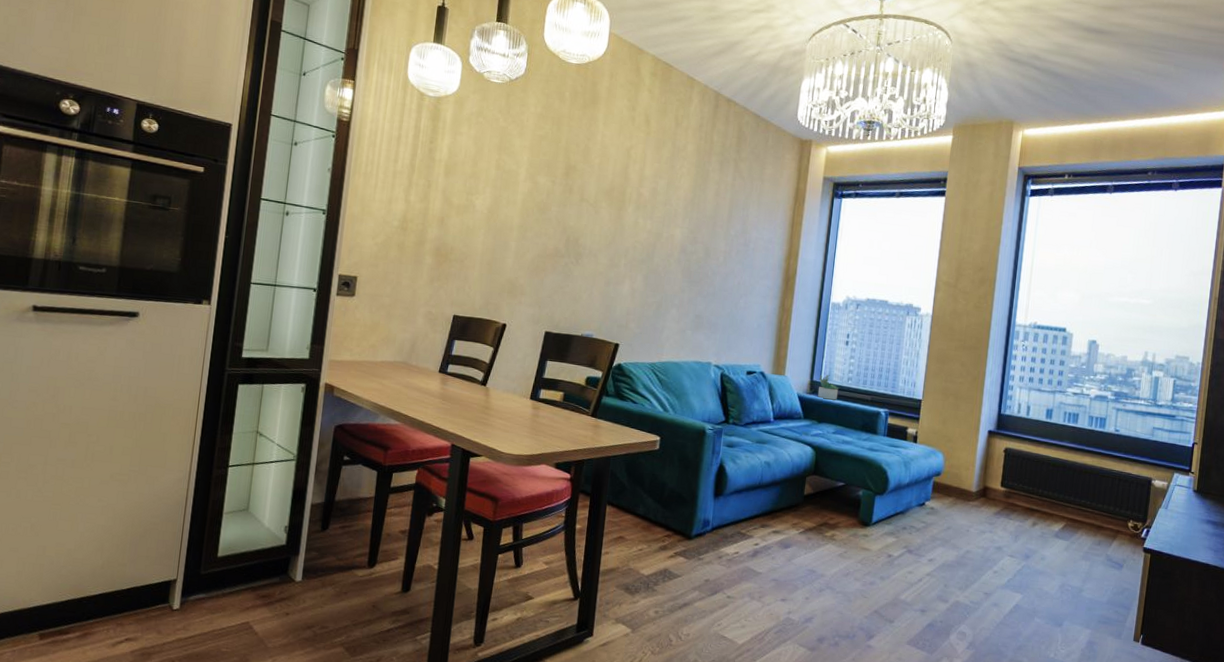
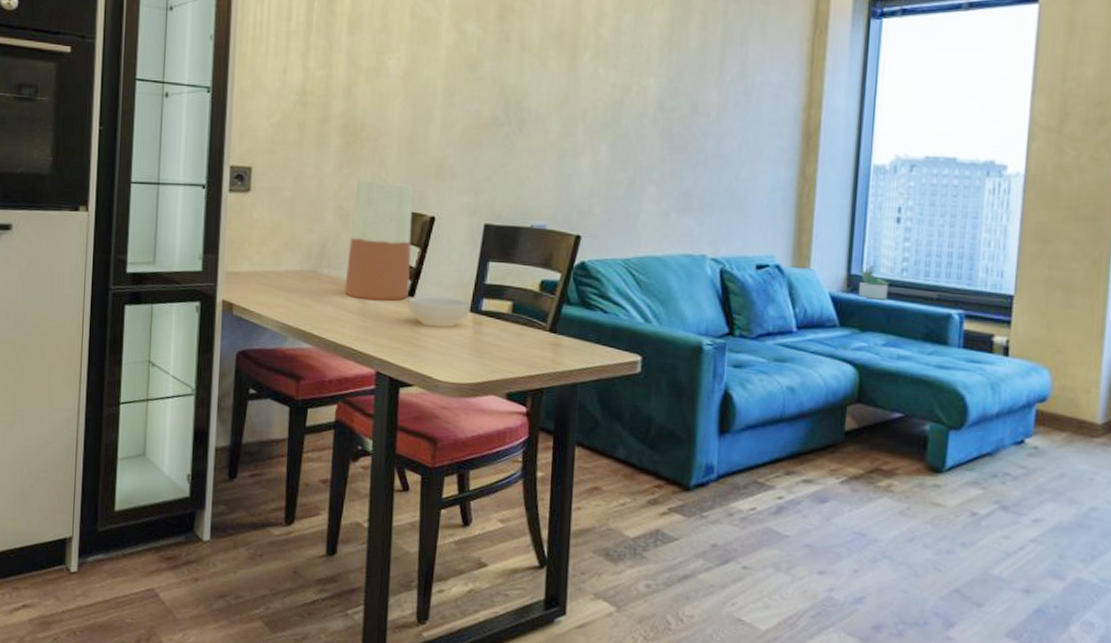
vase: none [429,292,490,390] -> present [344,180,414,302]
bowl: none [481,385,532,411] -> present [408,296,472,328]

